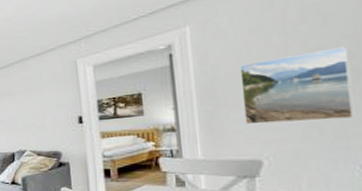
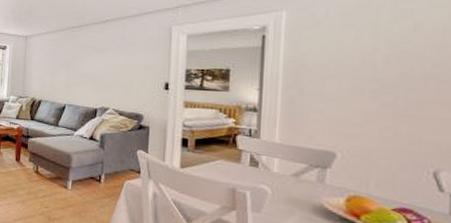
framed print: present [239,46,355,125] -> none [325,54,434,125]

